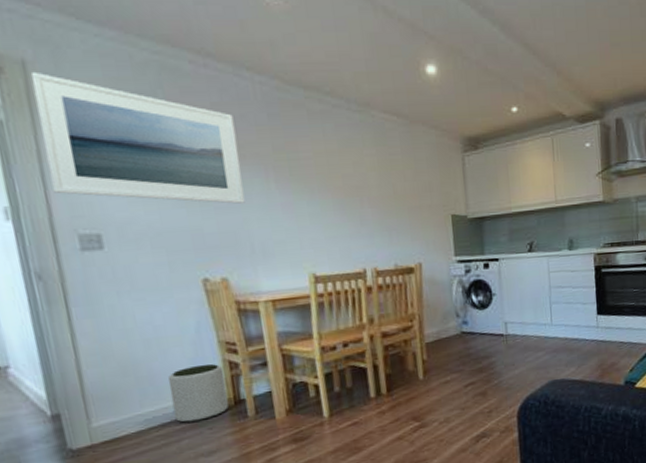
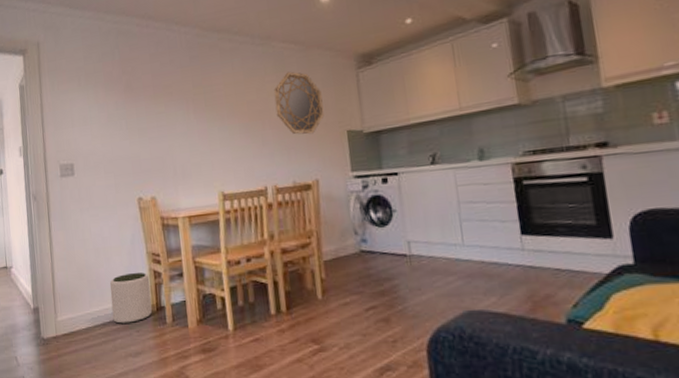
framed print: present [30,71,245,204] -> none [41,49,171,135]
home mirror: none [373,146,429,216] -> present [273,71,324,135]

